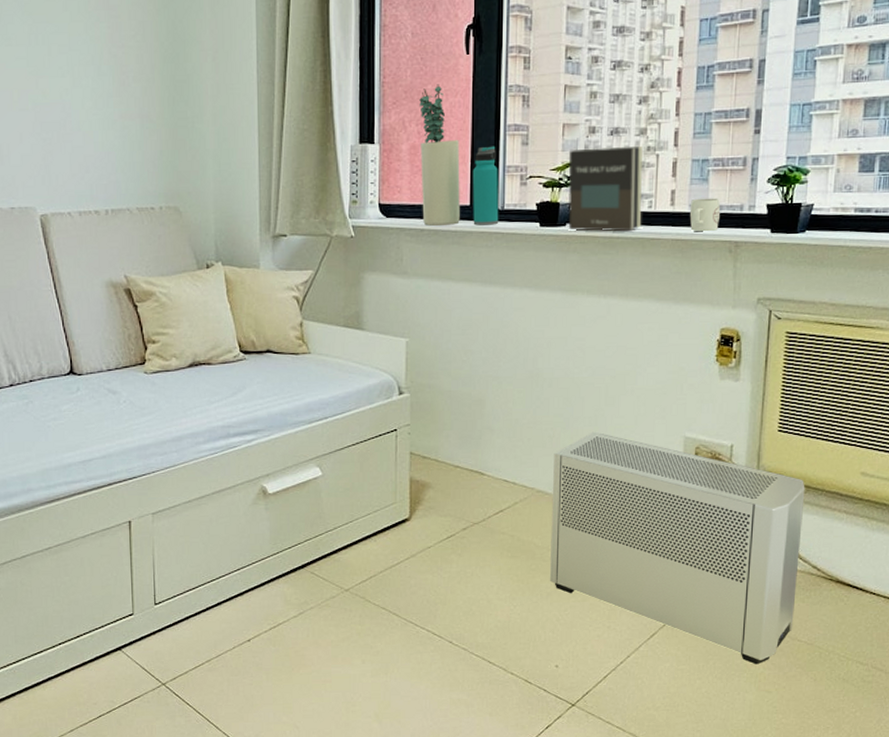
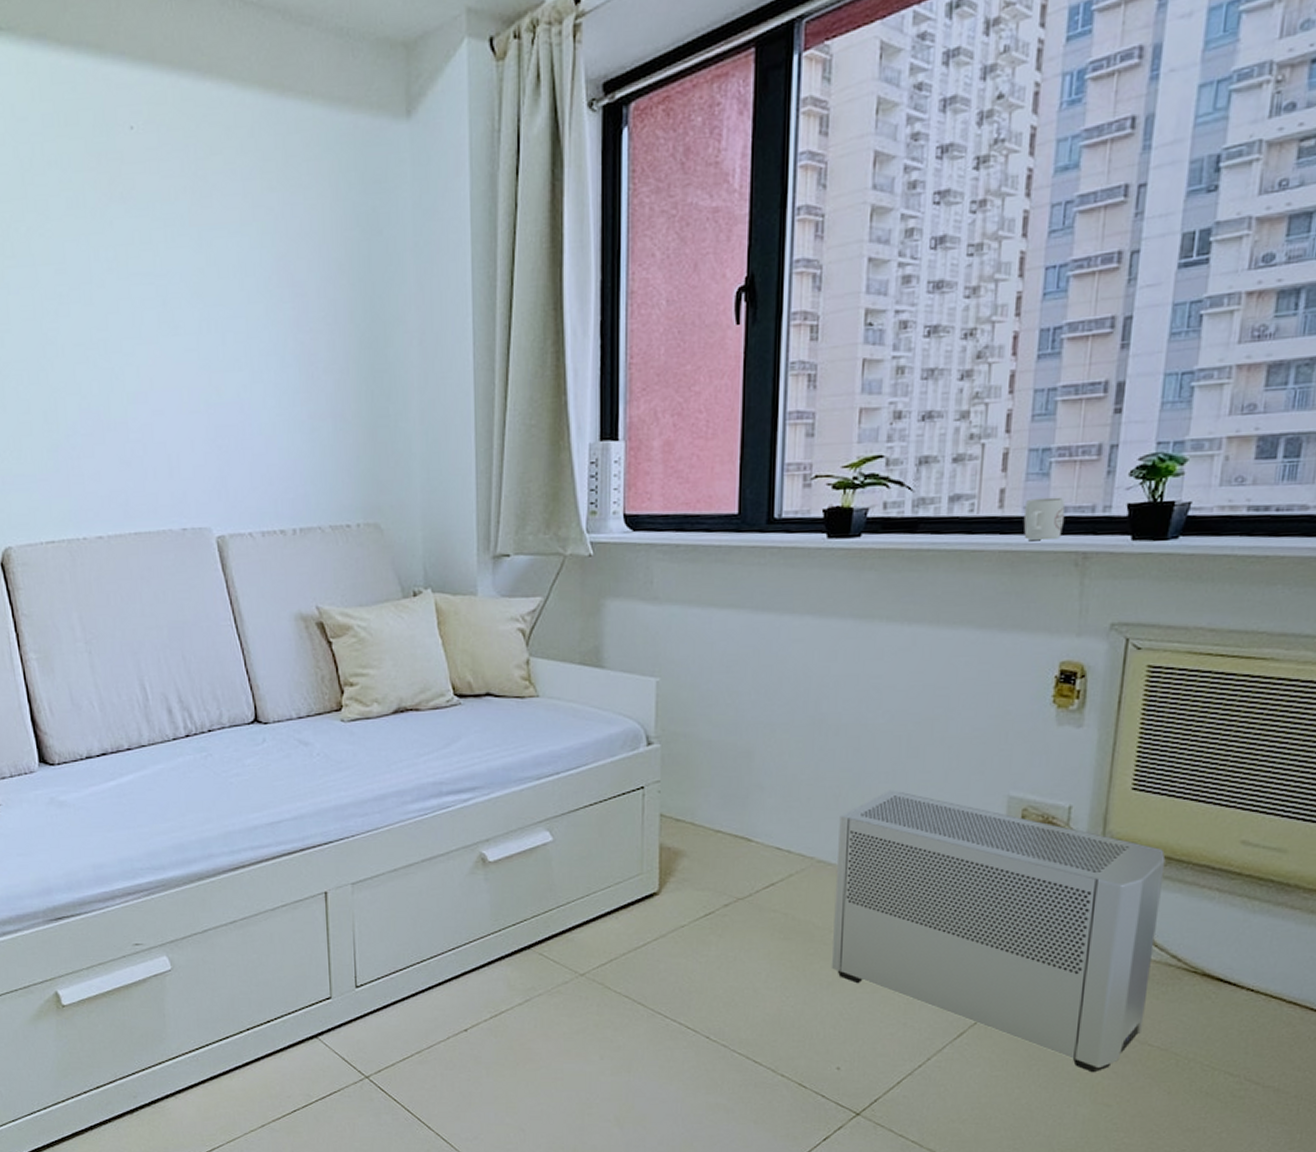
vase: present [419,84,460,227] -> none [676,363,726,541]
water bottle: present [472,146,499,226] -> none [741,438,775,539]
books: present [568,145,643,232] -> none [864,433,964,543]

